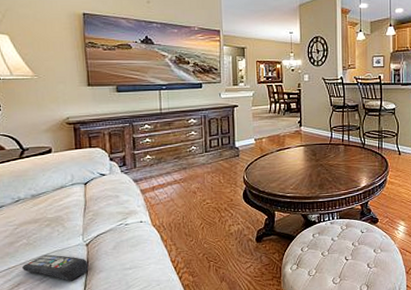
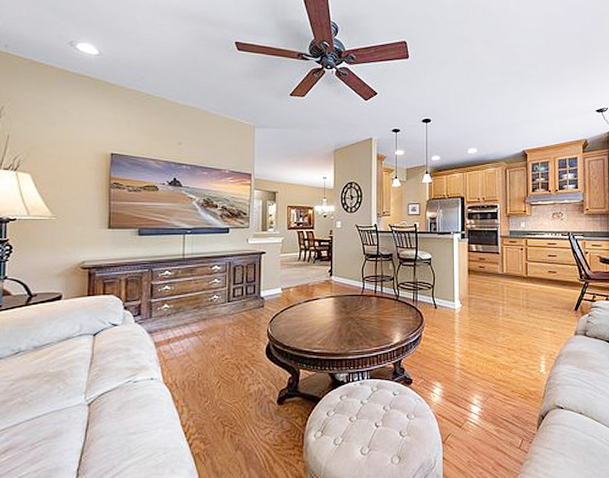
remote control: present [21,254,88,281] -> none [12,415,87,448]

